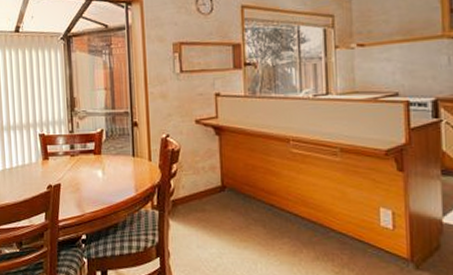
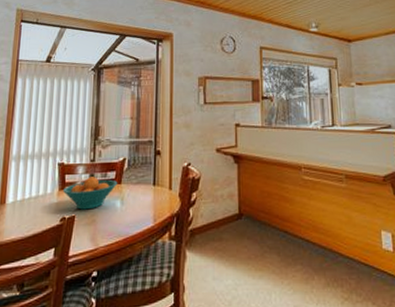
fruit bowl: none [46,147,98,179] -> present [62,177,118,210]

